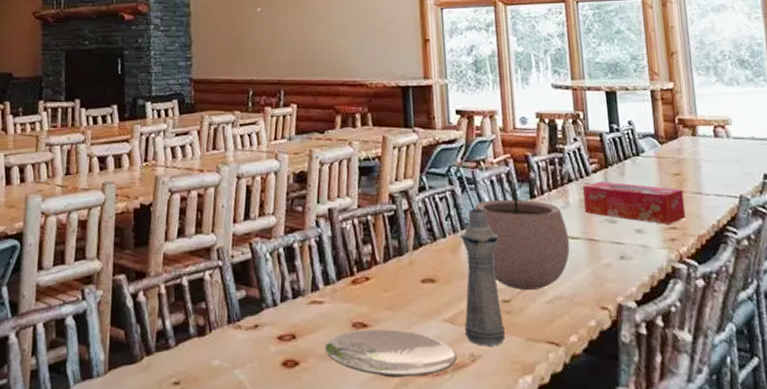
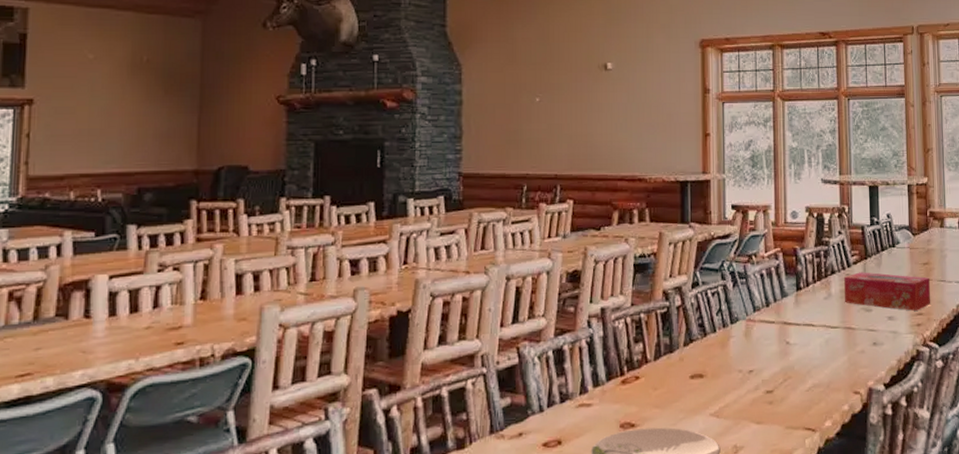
bottle: present [459,208,506,346] -> none [728,302,767,437]
plant pot: present [475,171,570,291] -> none [745,264,830,380]

